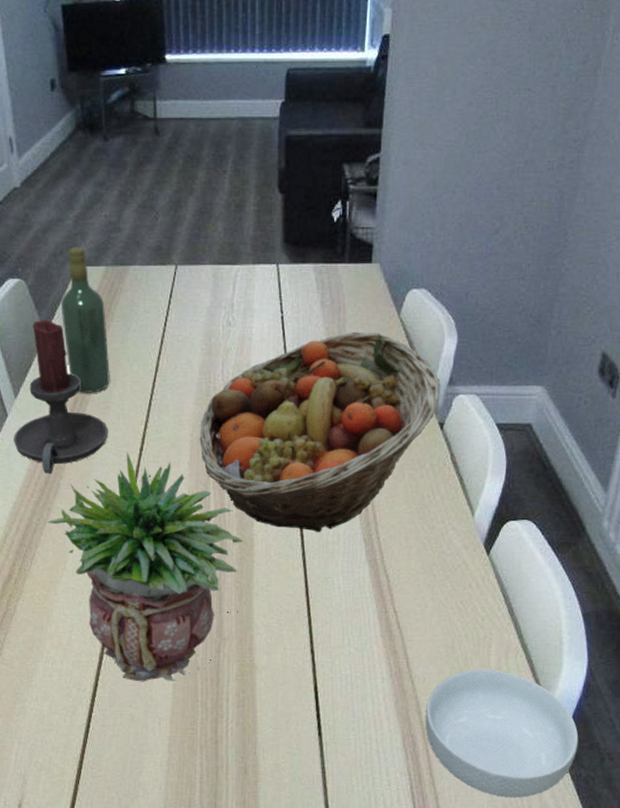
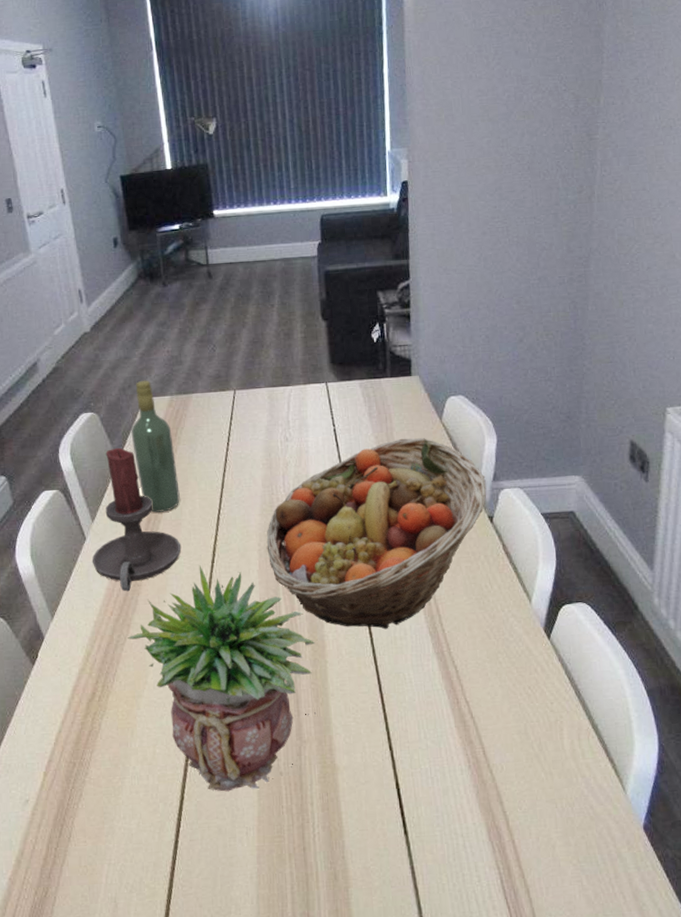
cereal bowl: present [425,669,579,798] -> none [506,753,661,886]

